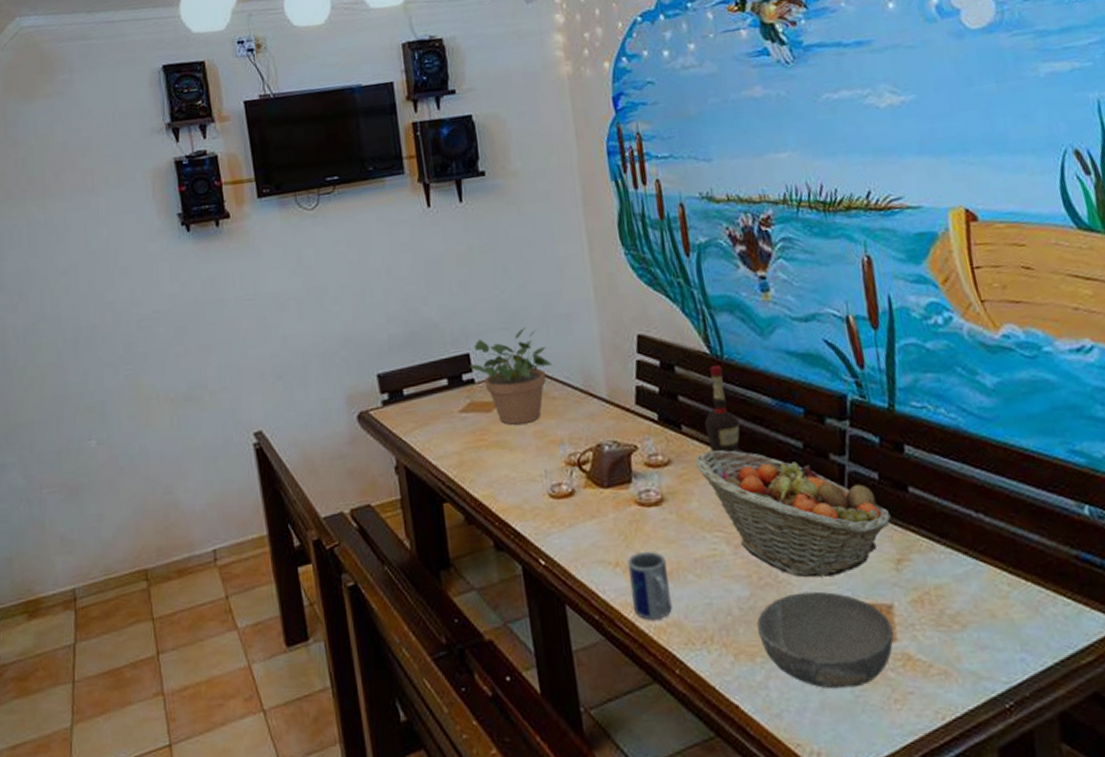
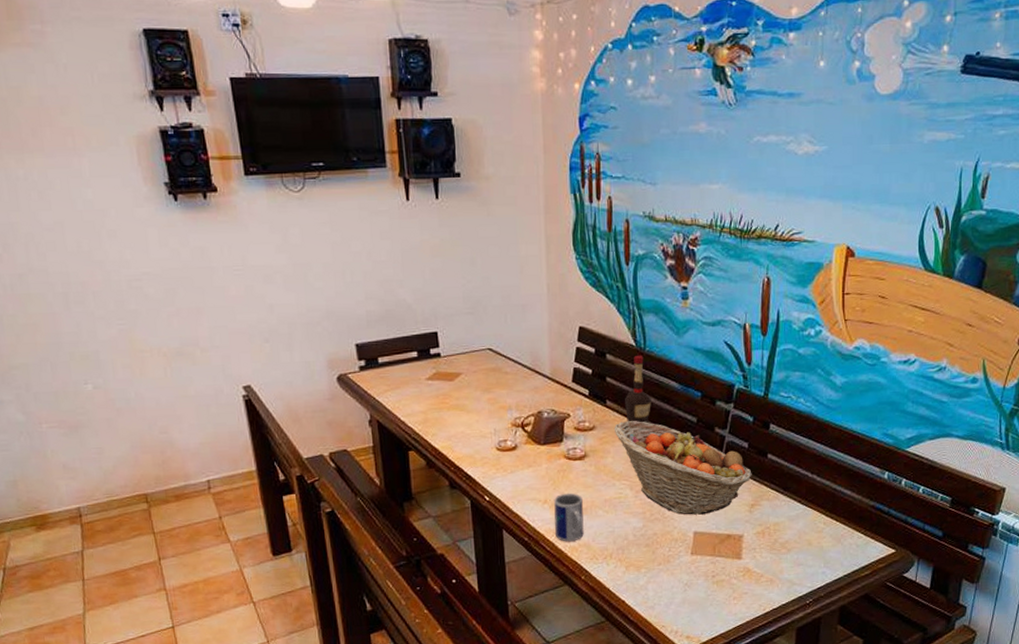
potted plant: present [469,328,553,425] -> none [437,314,508,392]
bowl: present [757,591,894,690] -> none [645,525,740,591]

